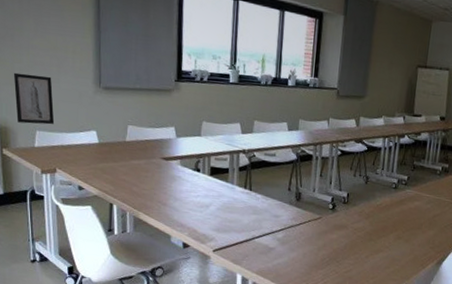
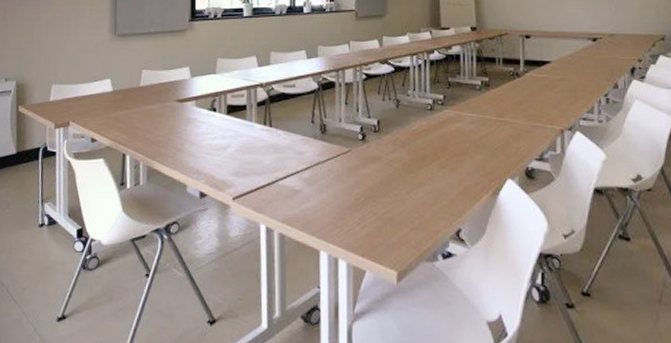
wall art: present [13,72,55,125] -> none [33,30,70,78]

